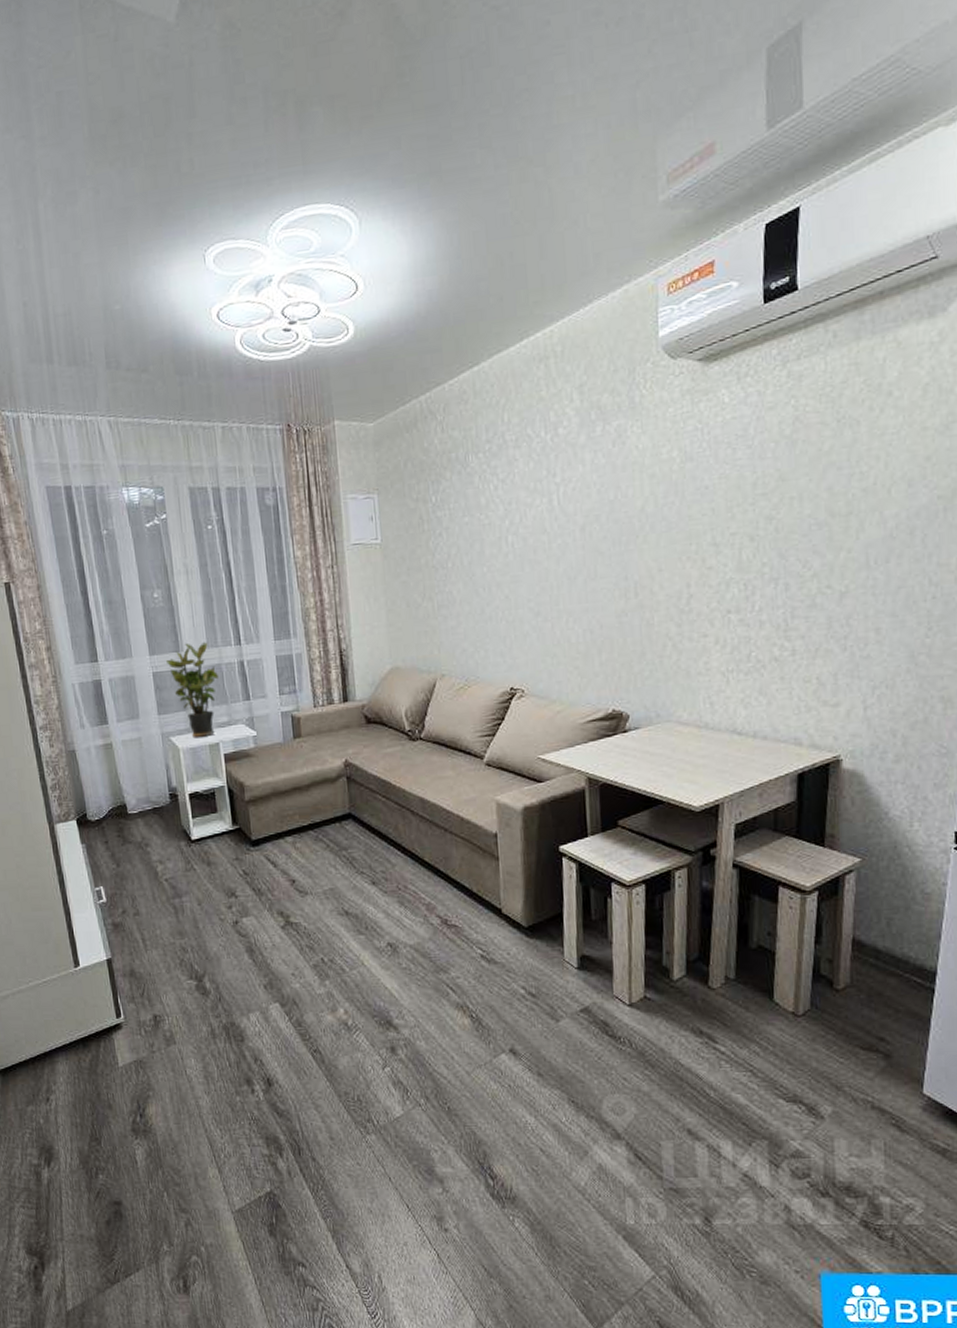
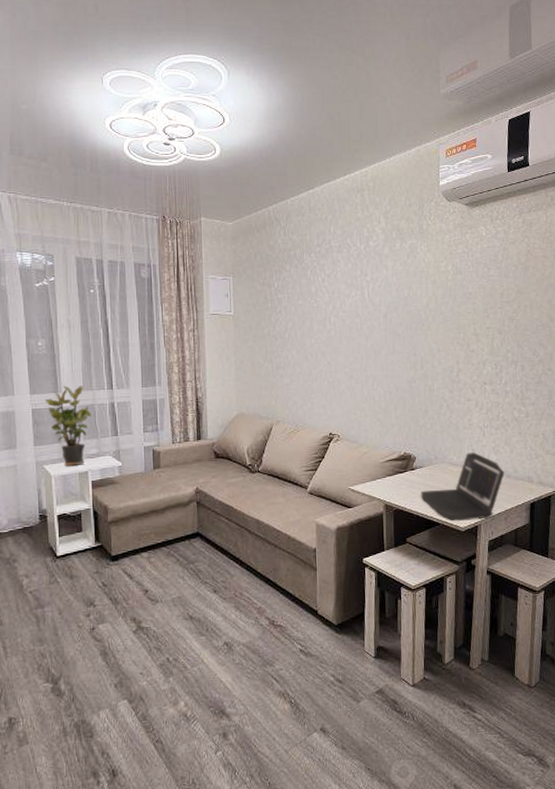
laptop: none [637,706,759,797] -> present [421,452,505,520]

